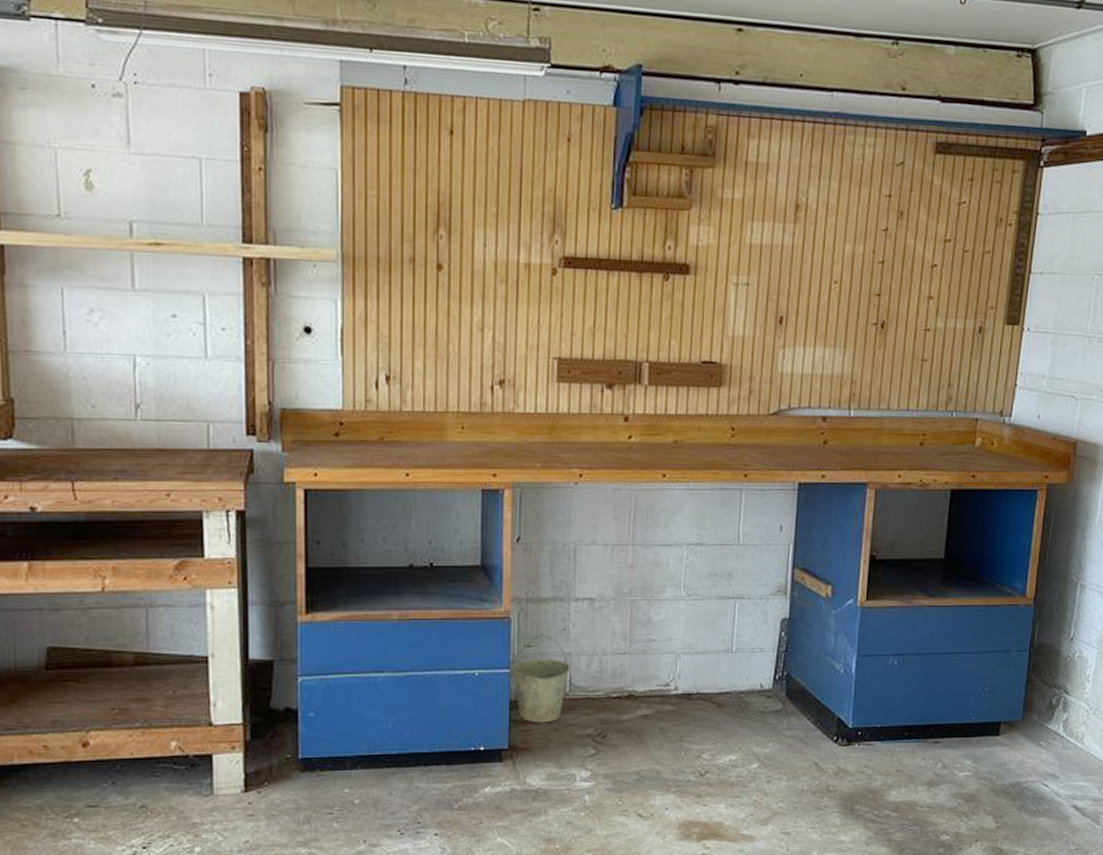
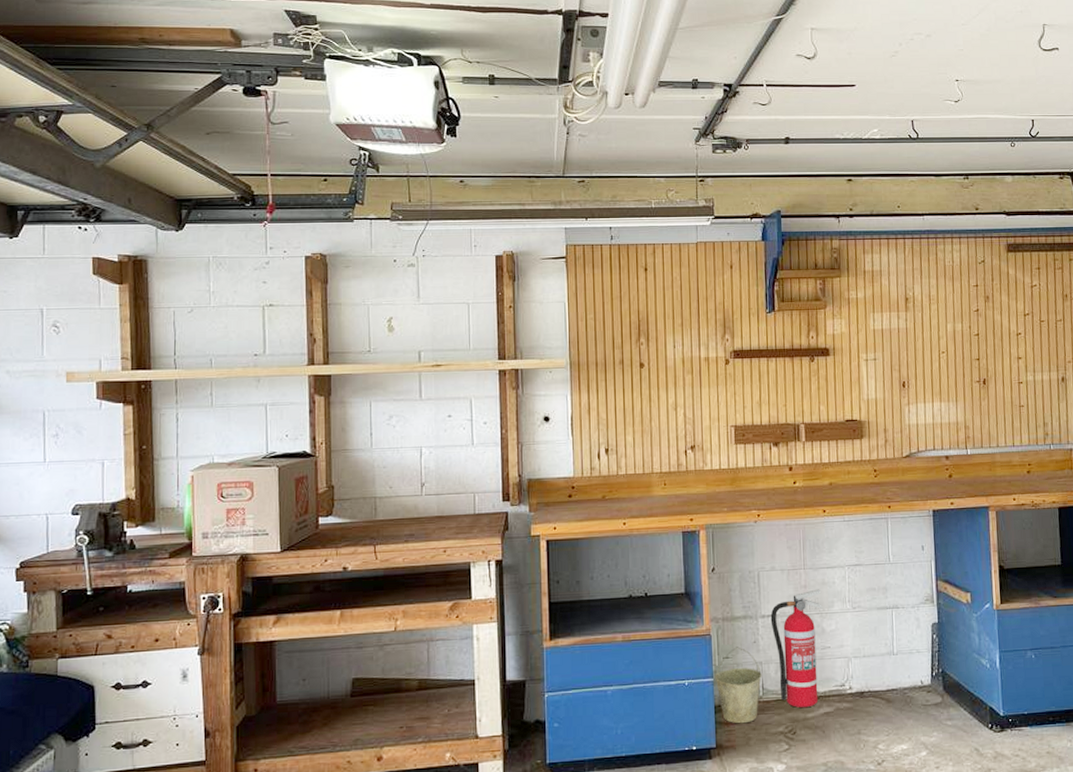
fire extinguisher: none [586,570,651,709] -> present [770,589,823,708]

